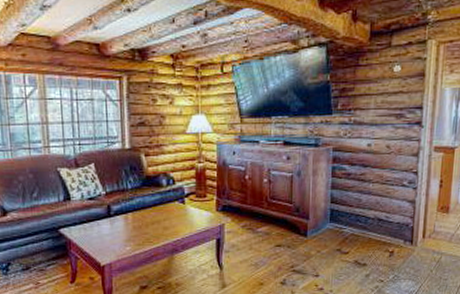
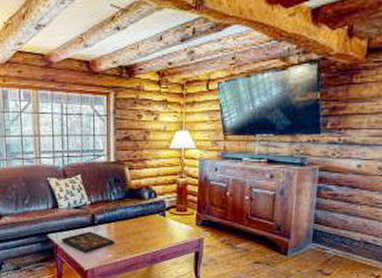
decorative tray: none [74,223,134,247] -> present [61,231,115,253]

